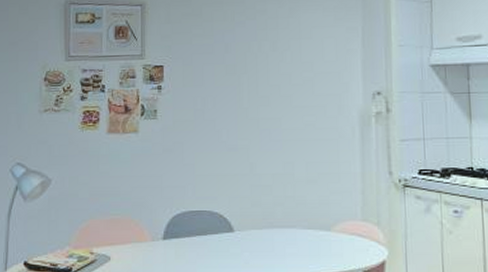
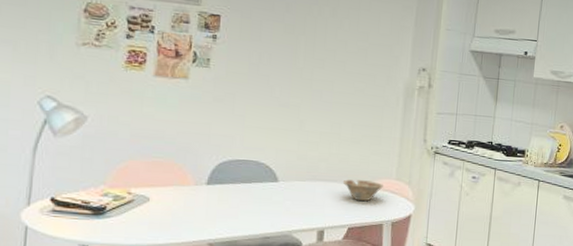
dish: none [302,224,348,248] -> present [342,179,383,202]

